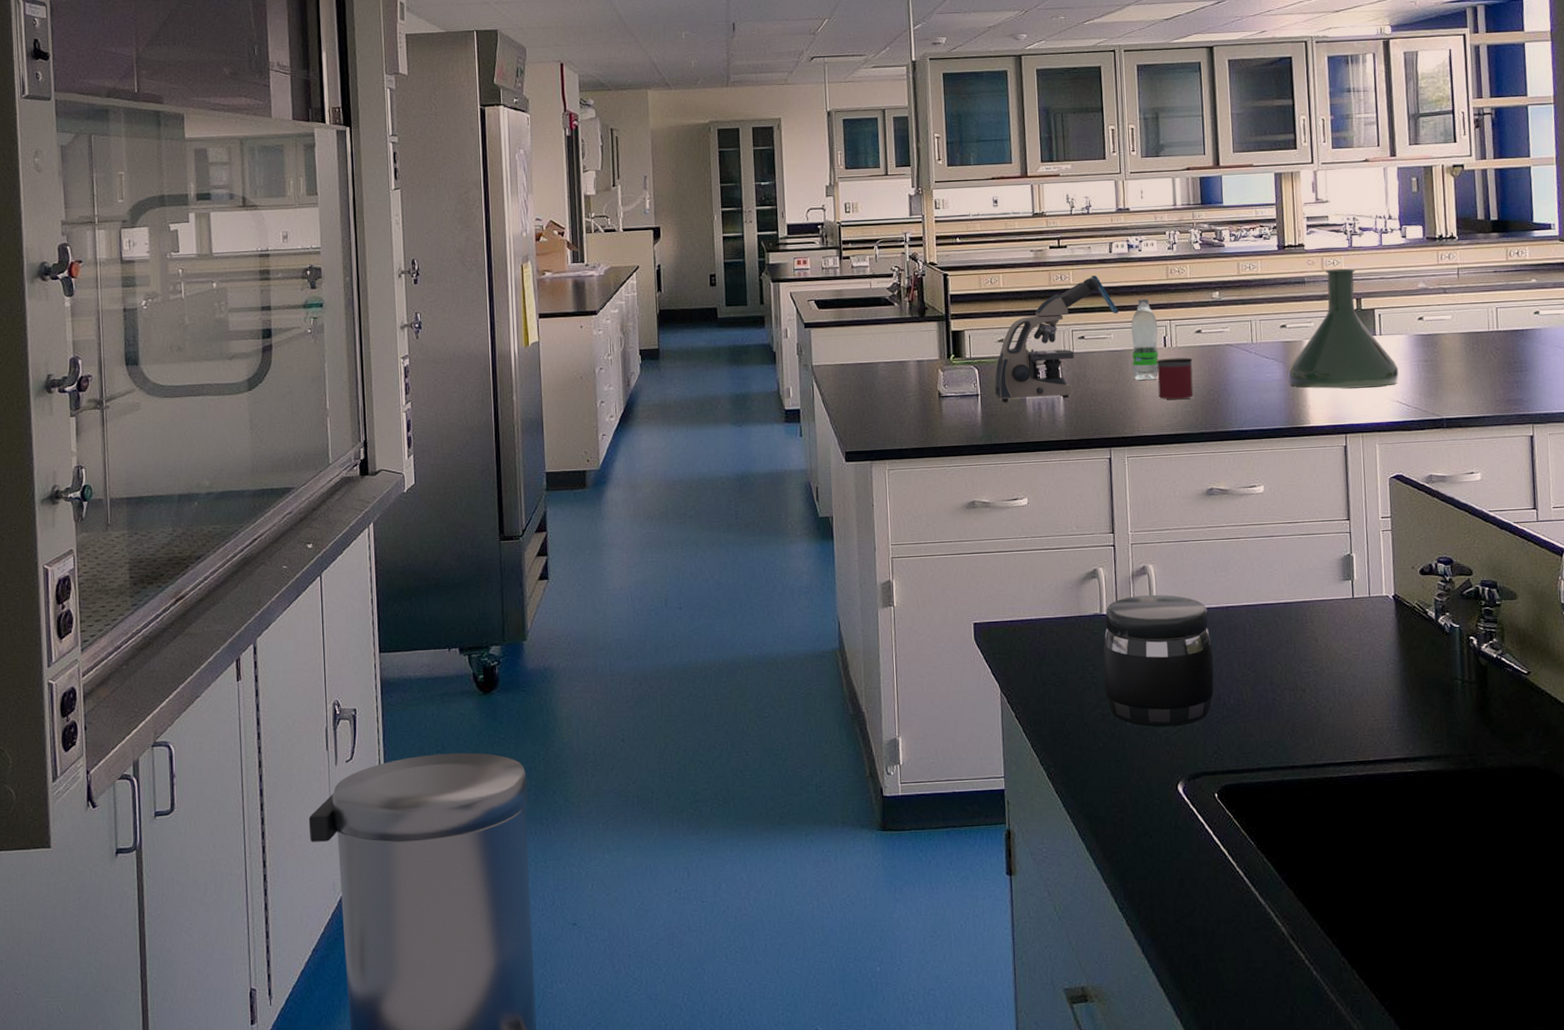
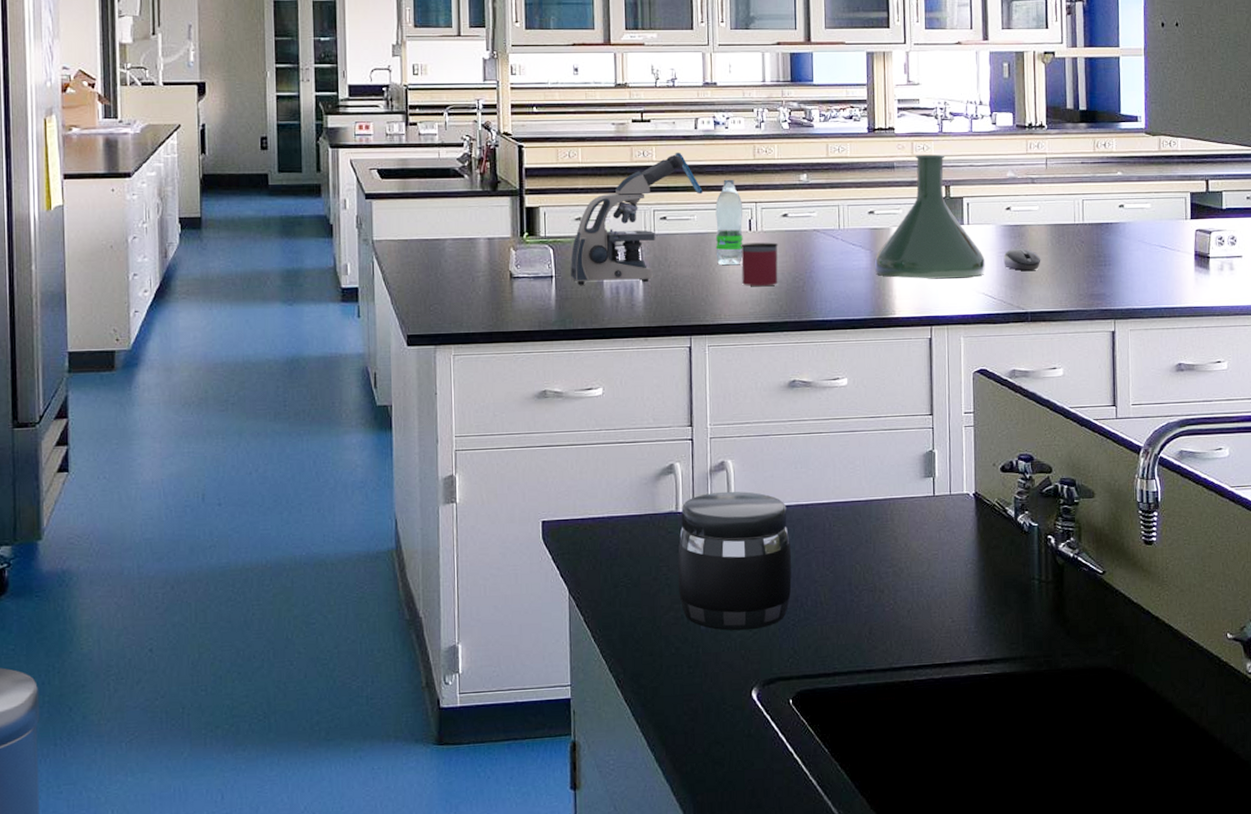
computer mouse: none [1417,356,1456,379] -> present [1003,248,1041,271]

